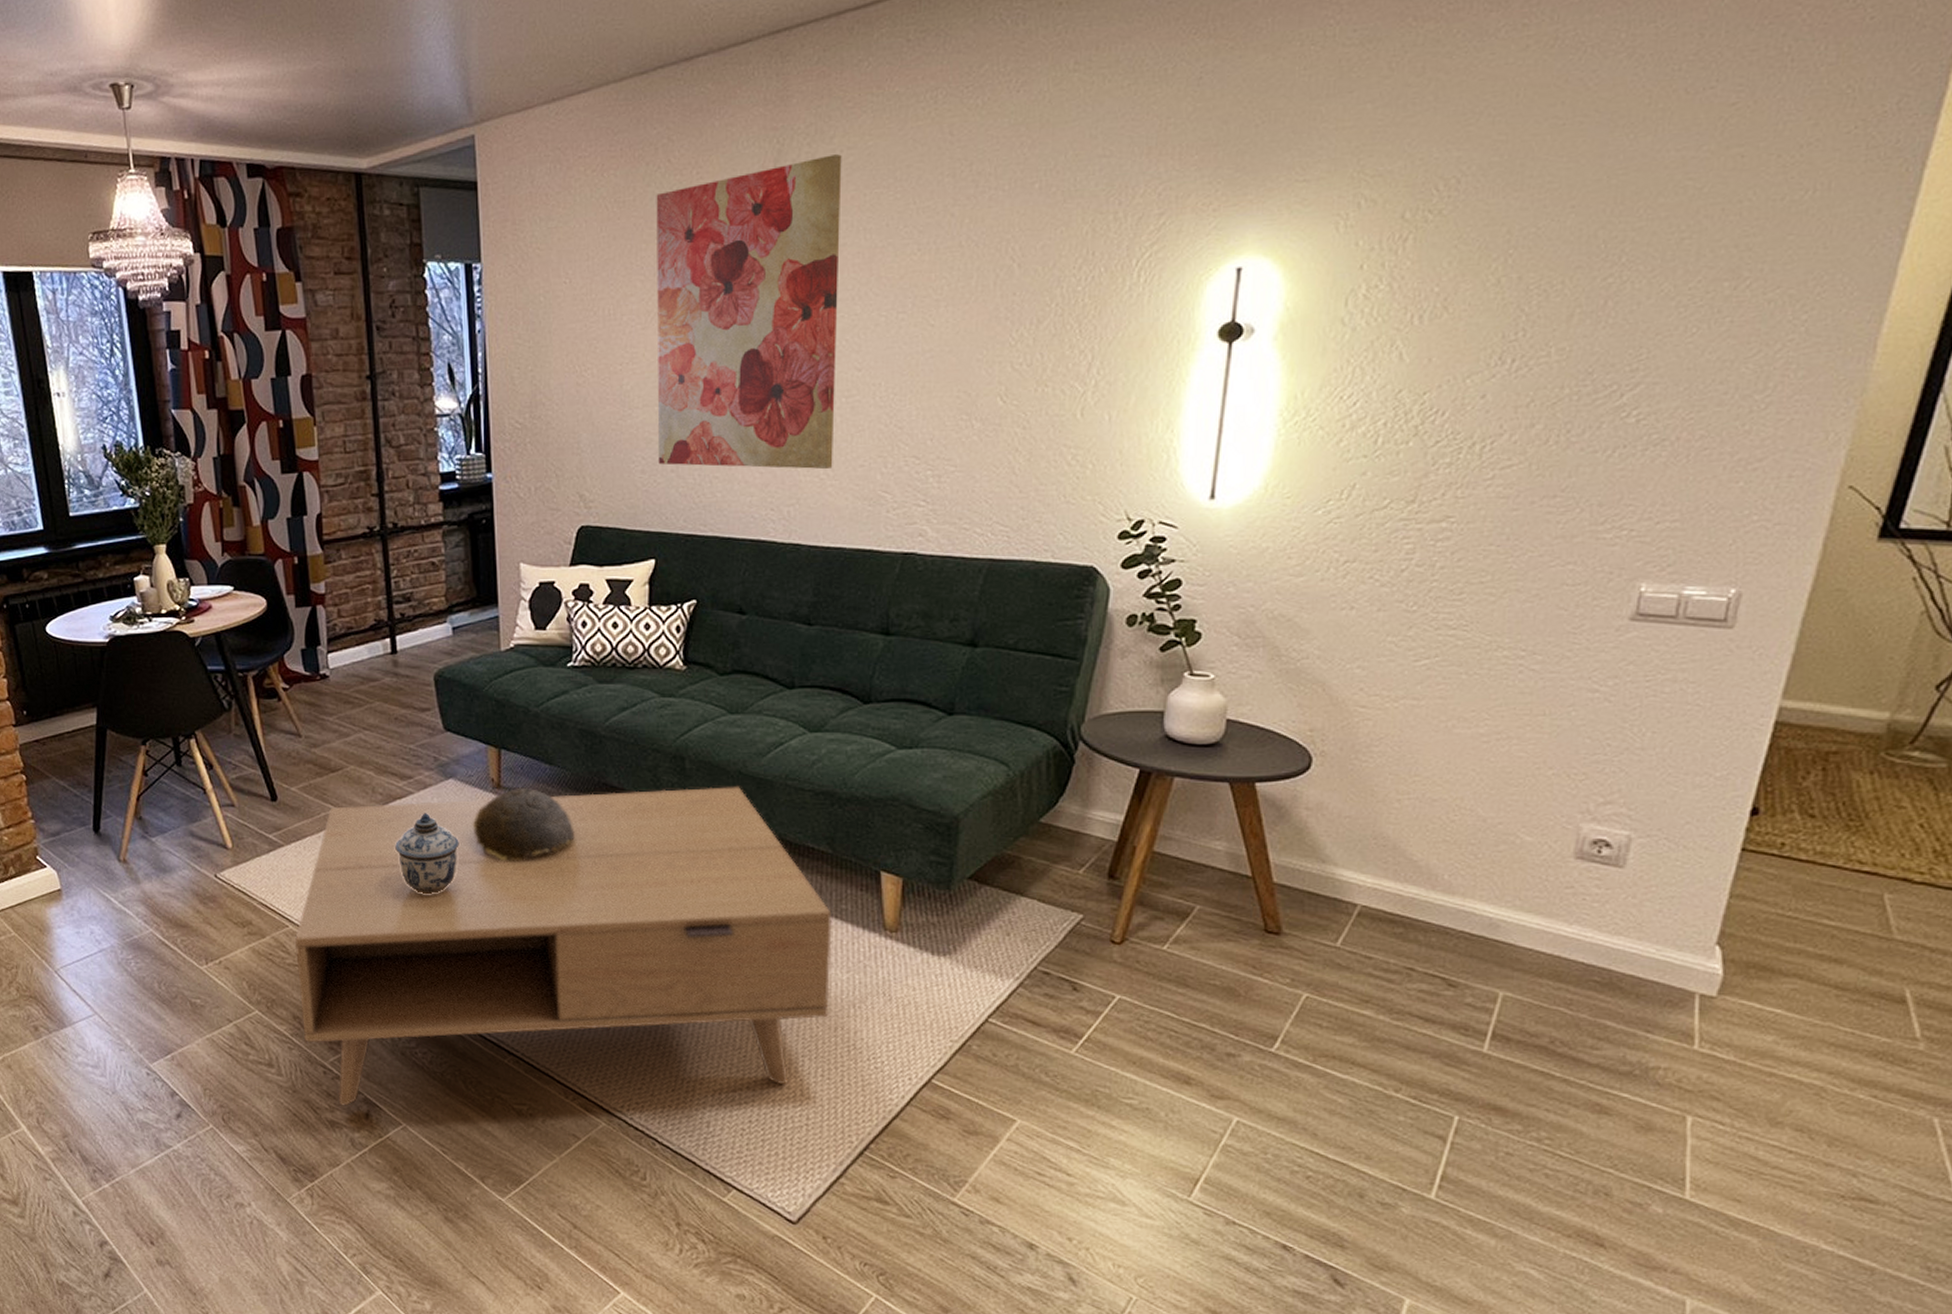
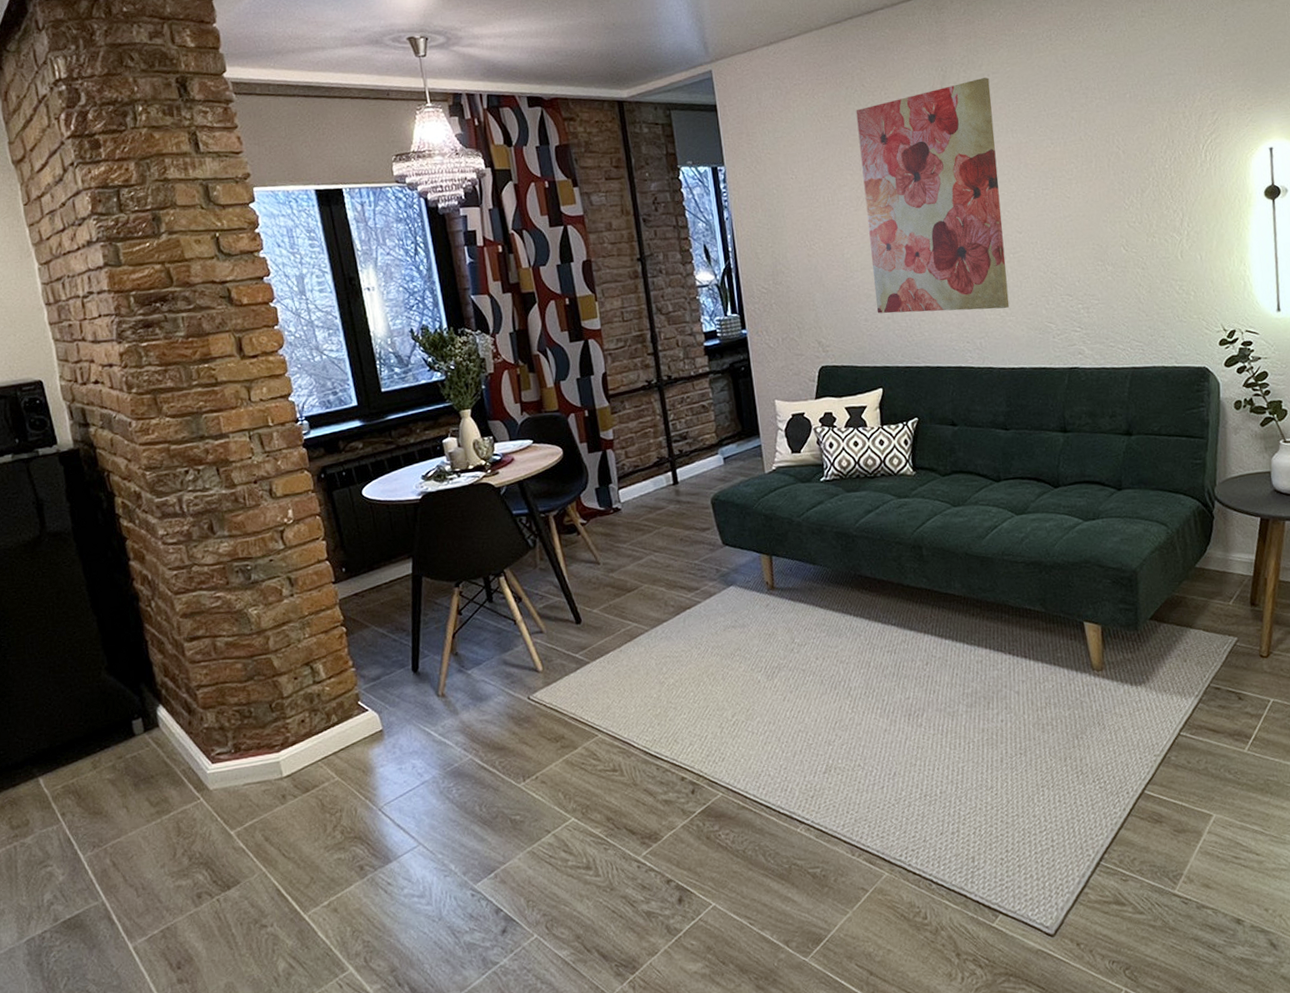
coffee table: present [294,785,832,1106] -> none [604,565,1058,896]
lidded jar: present [394,812,459,894] -> none [687,617,744,690]
decorative bowl: present [472,789,575,862] -> none [753,587,840,653]

